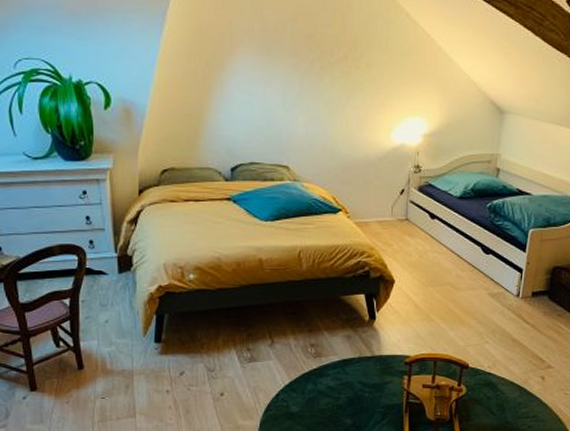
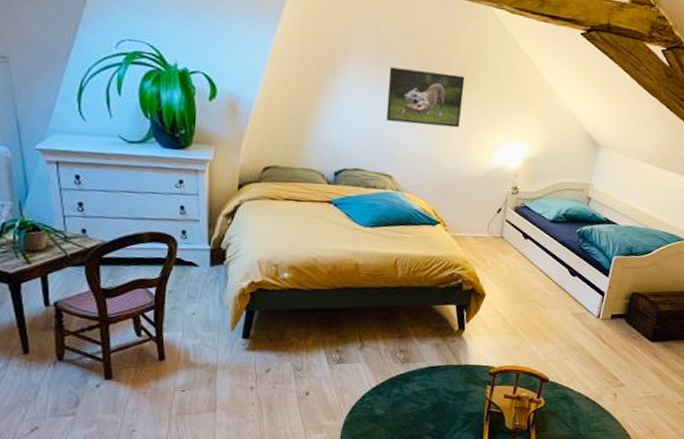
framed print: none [277,54,356,111] -> present [386,67,465,128]

